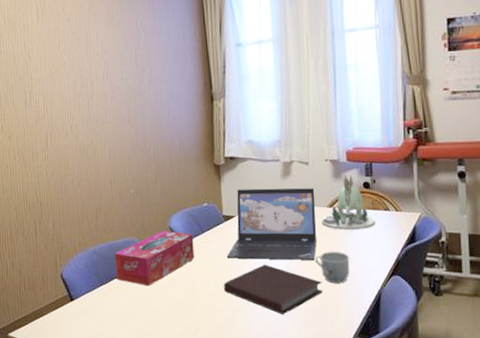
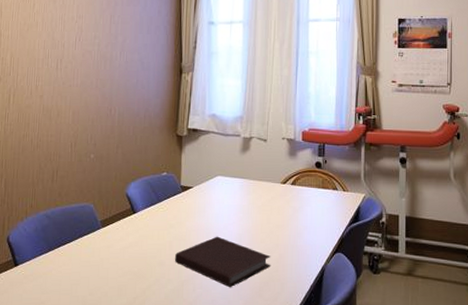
tissue box: present [114,230,194,286] -> none [66,197,149,254]
laptop: present [226,188,317,260] -> none [180,161,271,234]
mug: present [315,251,350,284] -> none [265,226,298,259]
toy dinosaur: present [321,173,376,230] -> none [274,152,324,207]

